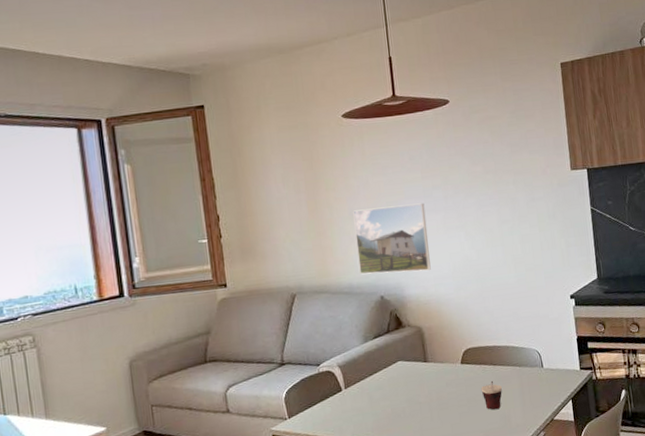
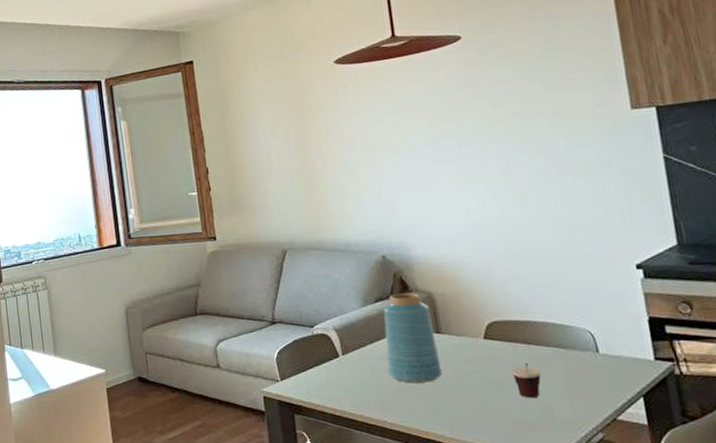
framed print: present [353,203,431,275] -> none [348,152,443,231]
vase: none [380,328,428,408] -> present [383,292,443,383]

